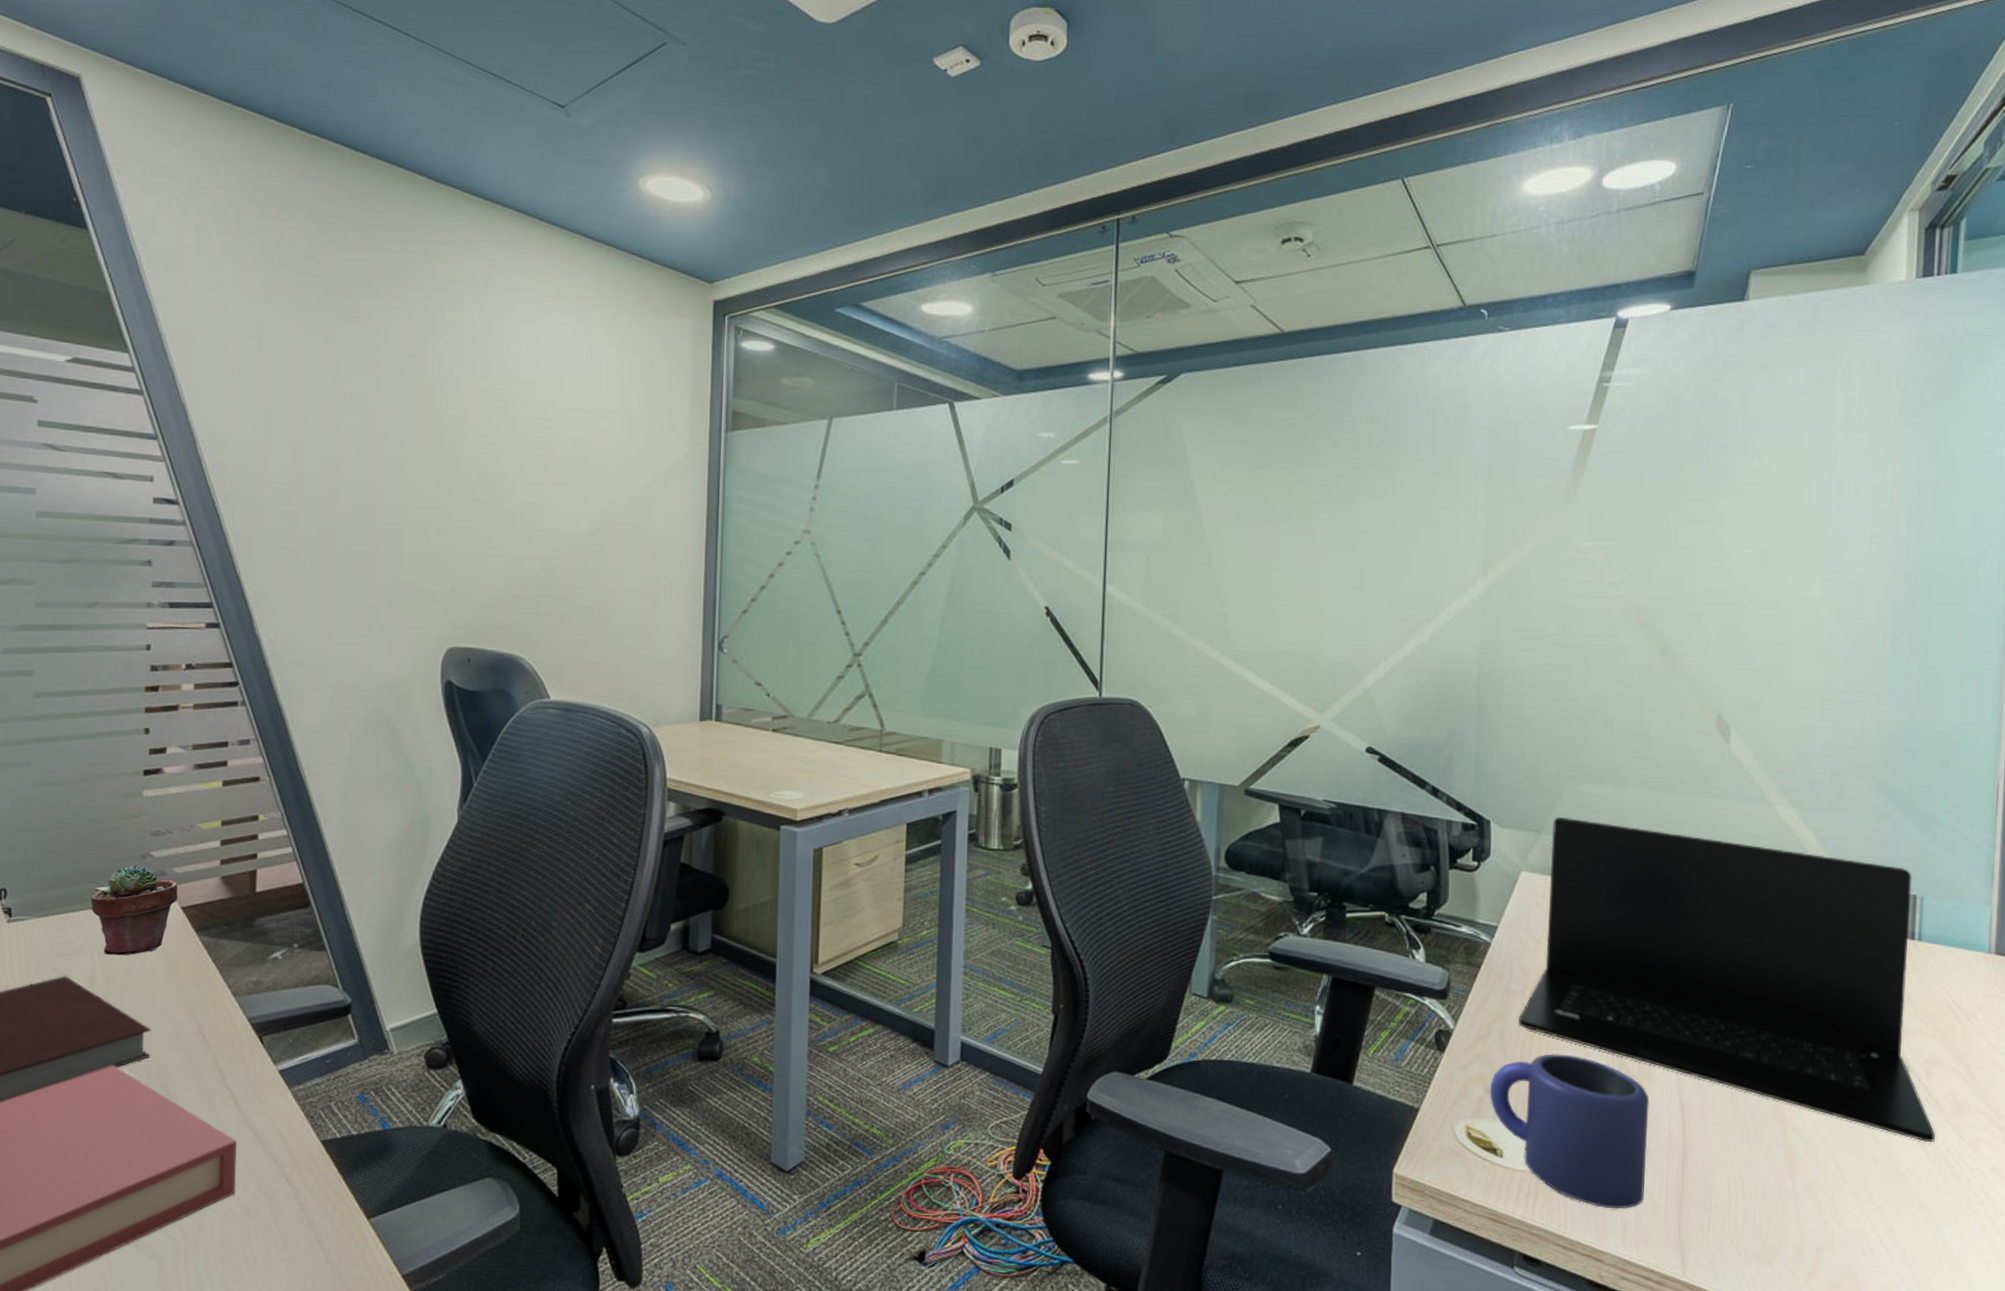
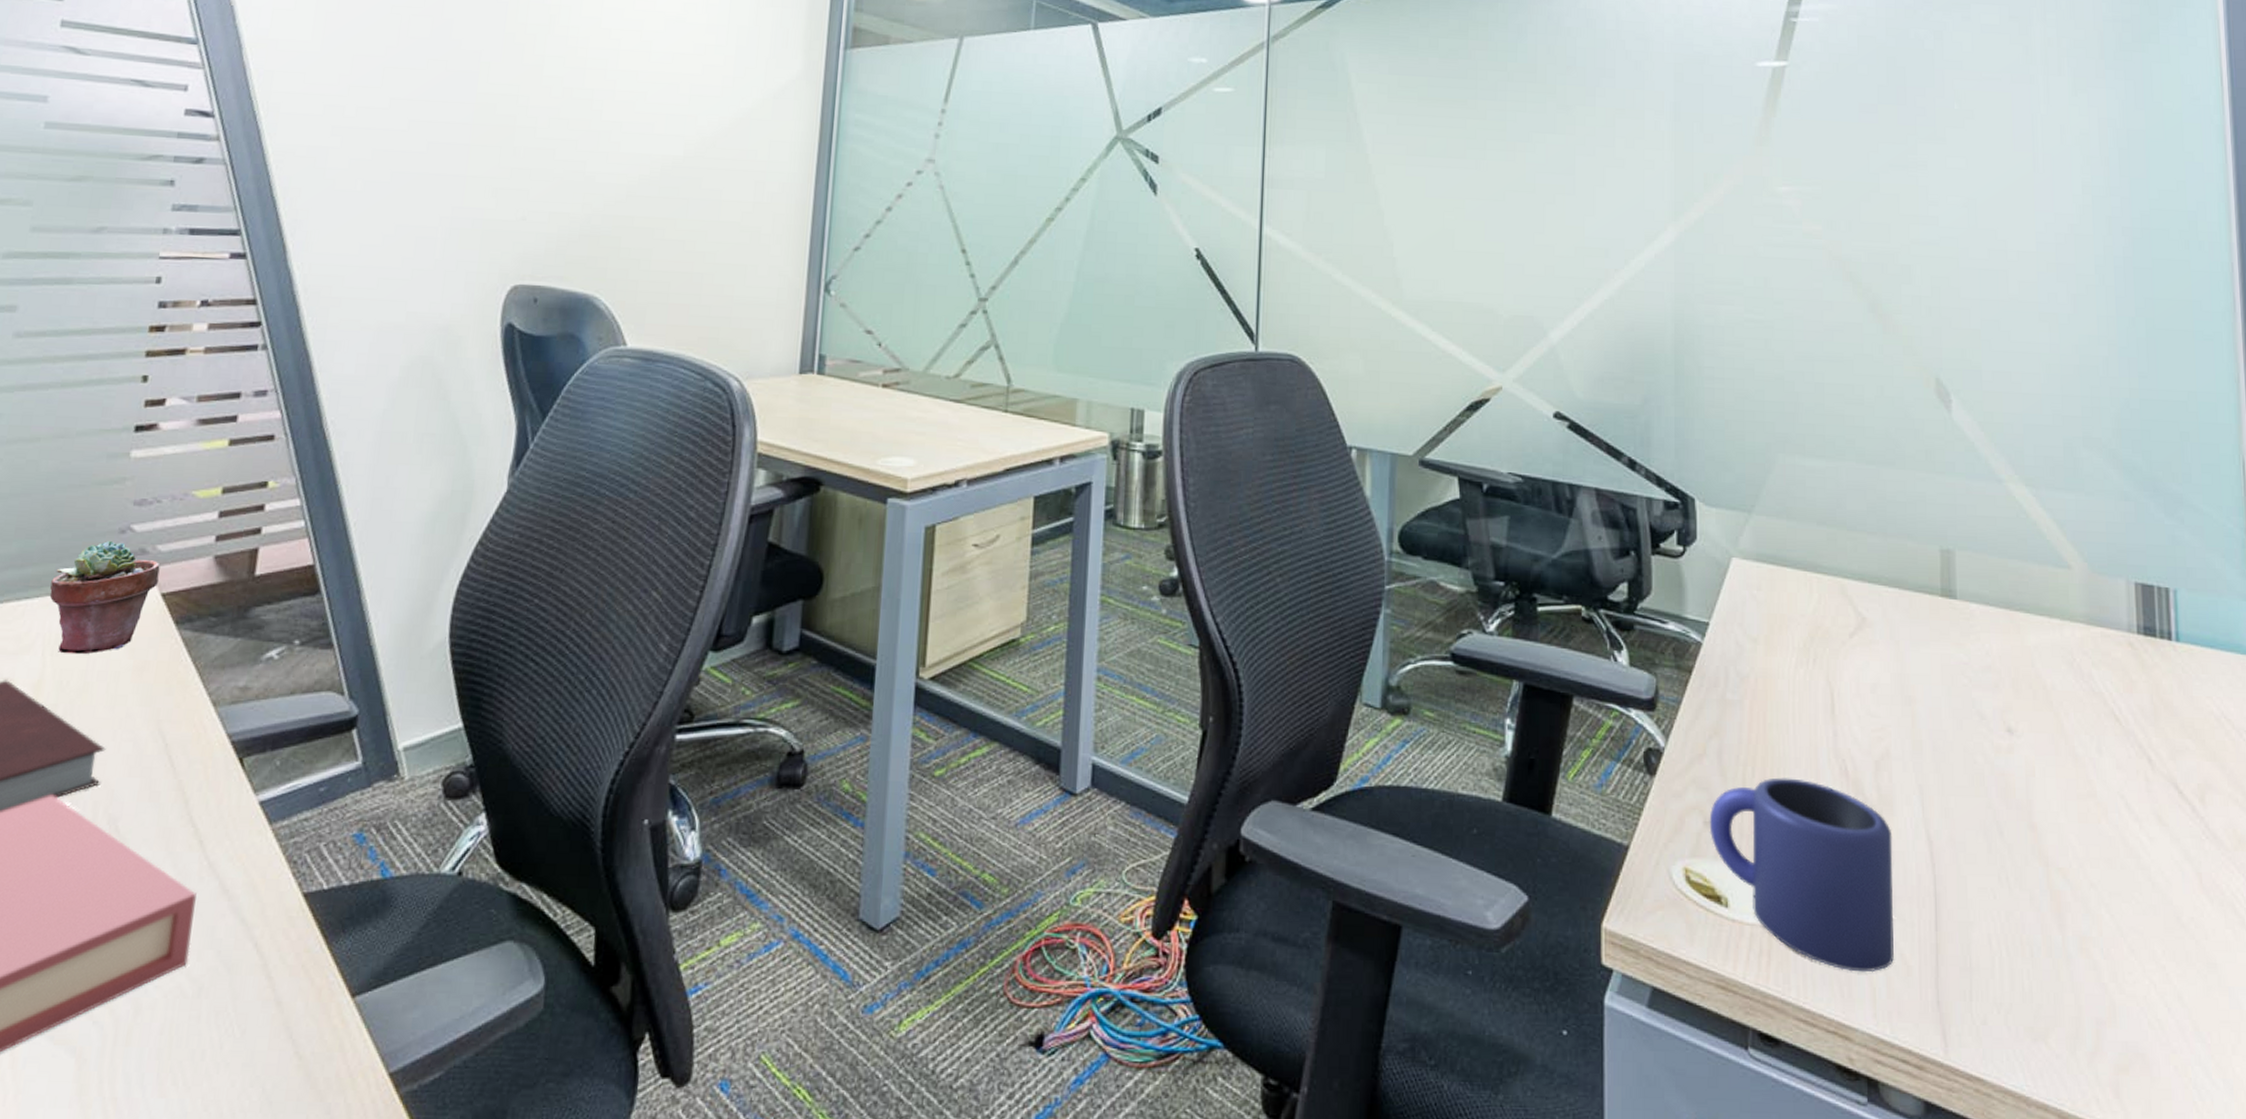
laptop: present [1519,816,1935,1142] -> none [1738,494,2218,885]

